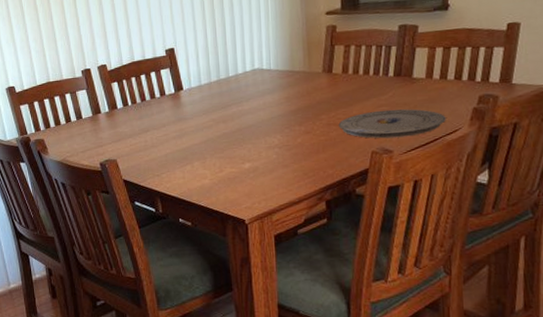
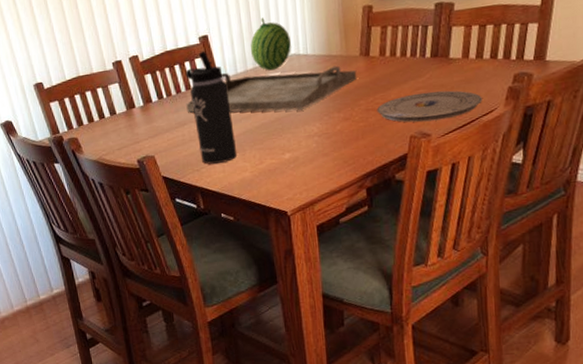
serving tray: none [150,81,320,123] -> present [186,65,357,113]
thermos bottle: none [151,63,198,170] -> present [185,51,238,164]
fruit: none [214,33,255,84] -> present [250,17,291,71]

